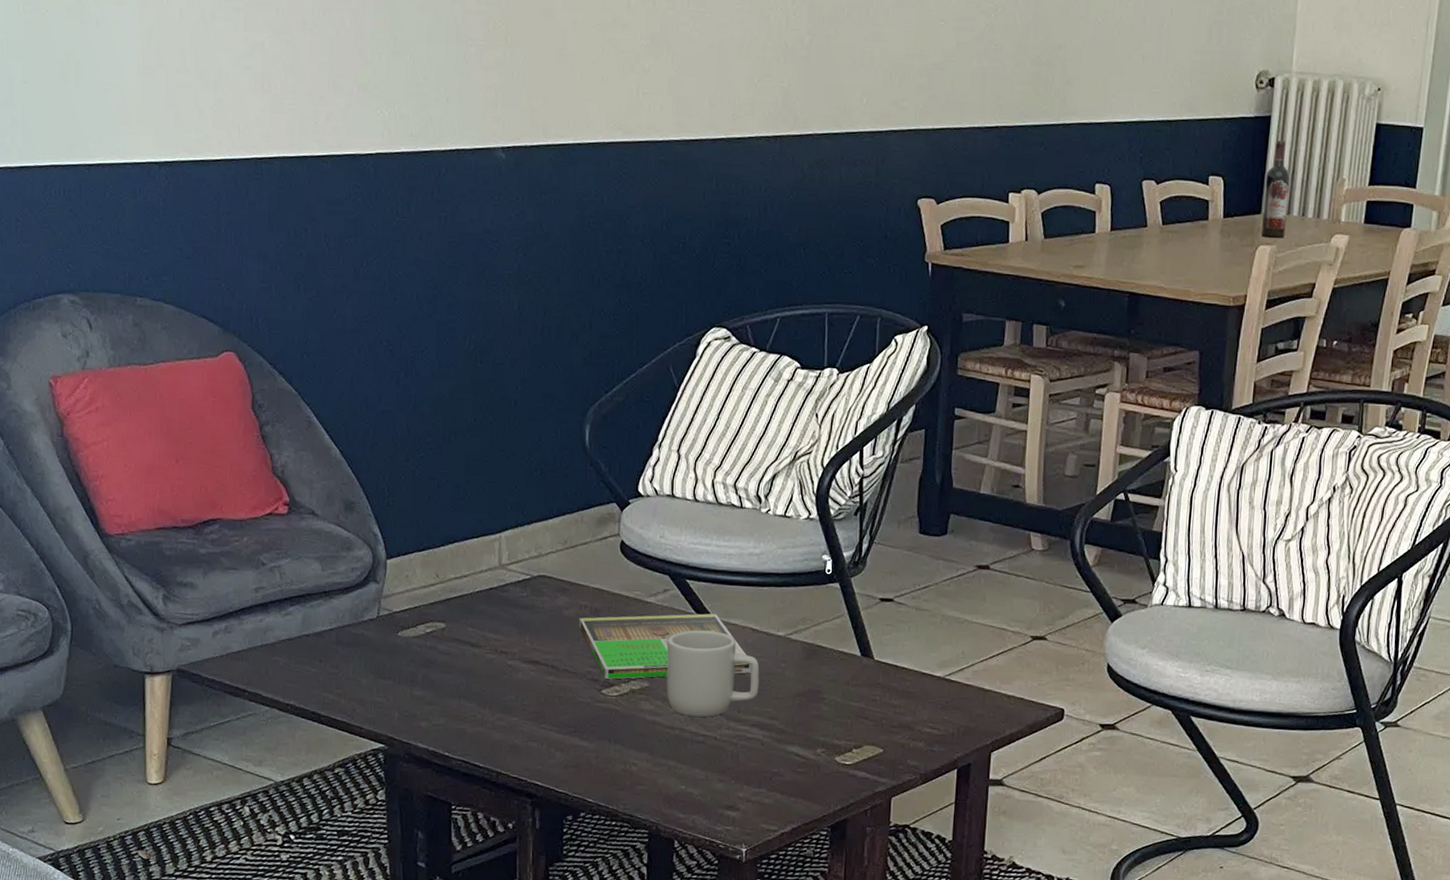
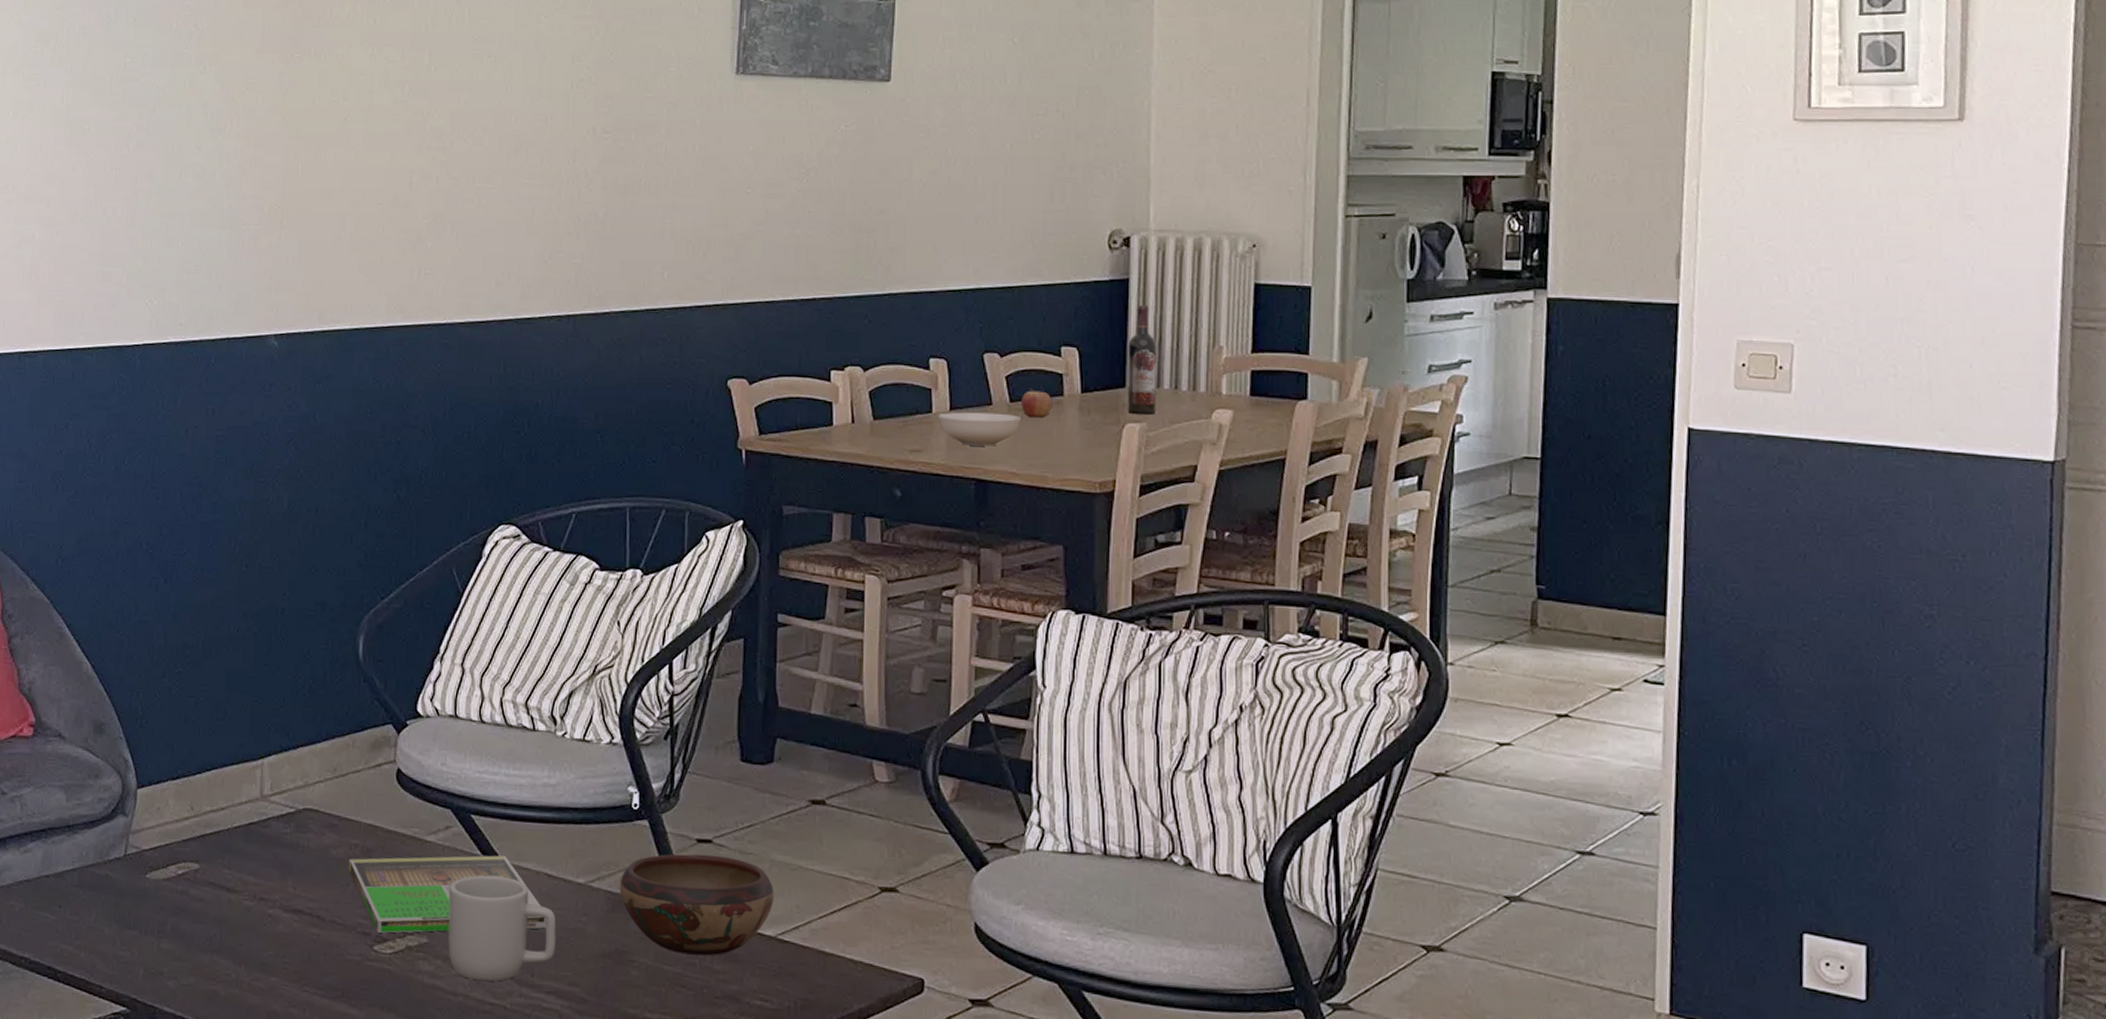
decorative bowl: none [813,610,944,694] -> present [619,853,775,956]
bowl: none [1099,232,1171,264] -> present [937,412,1022,446]
fruit: none [1171,212,1198,240] -> present [1020,388,1052,419]

